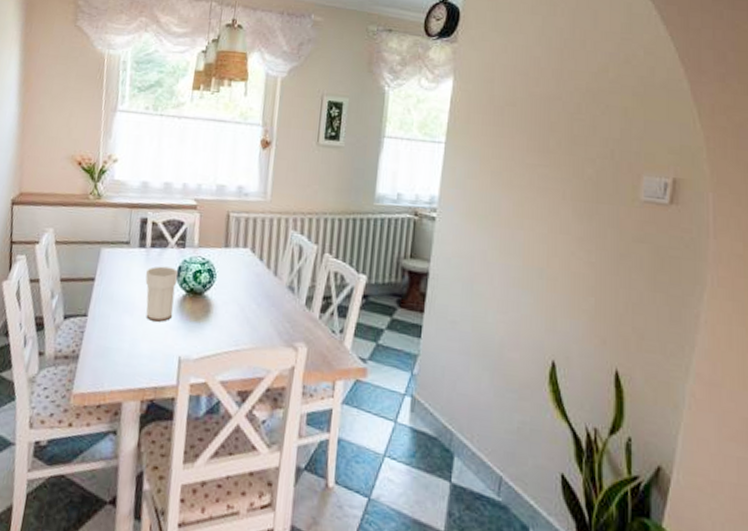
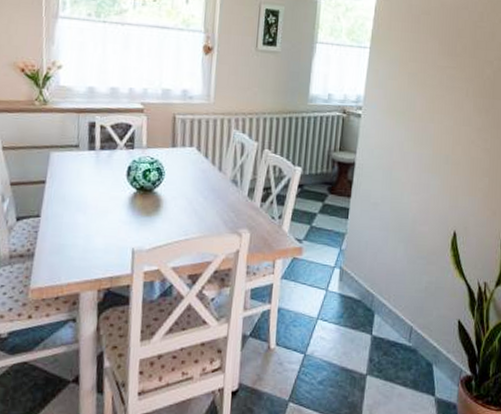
cup: present [145,266,178,322] -> none [96,167,128,218]

